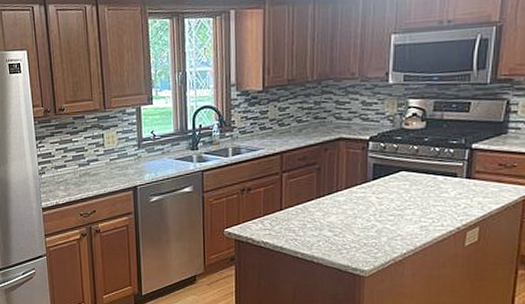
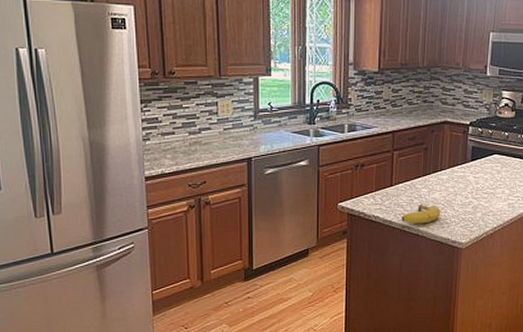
fruit: none [293,229,338,250] -> present [401,204,440,224]

